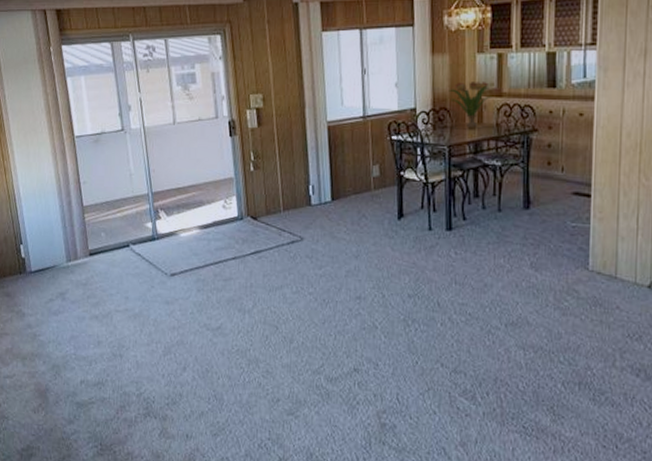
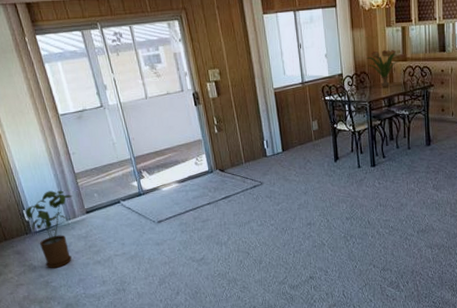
house plant: none [22,224,77,319] -> present [25,190,73,268]

